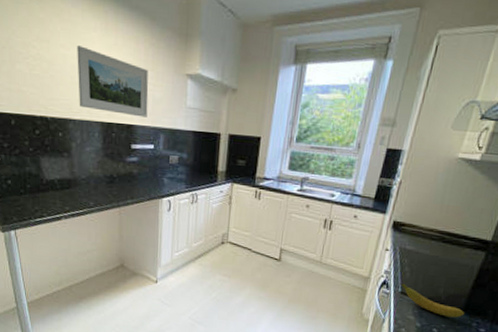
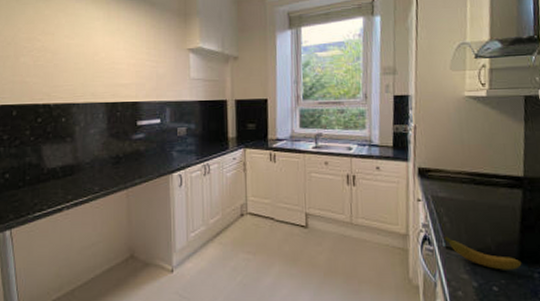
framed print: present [77,46,149,118] -> none [81,35,152,94]

